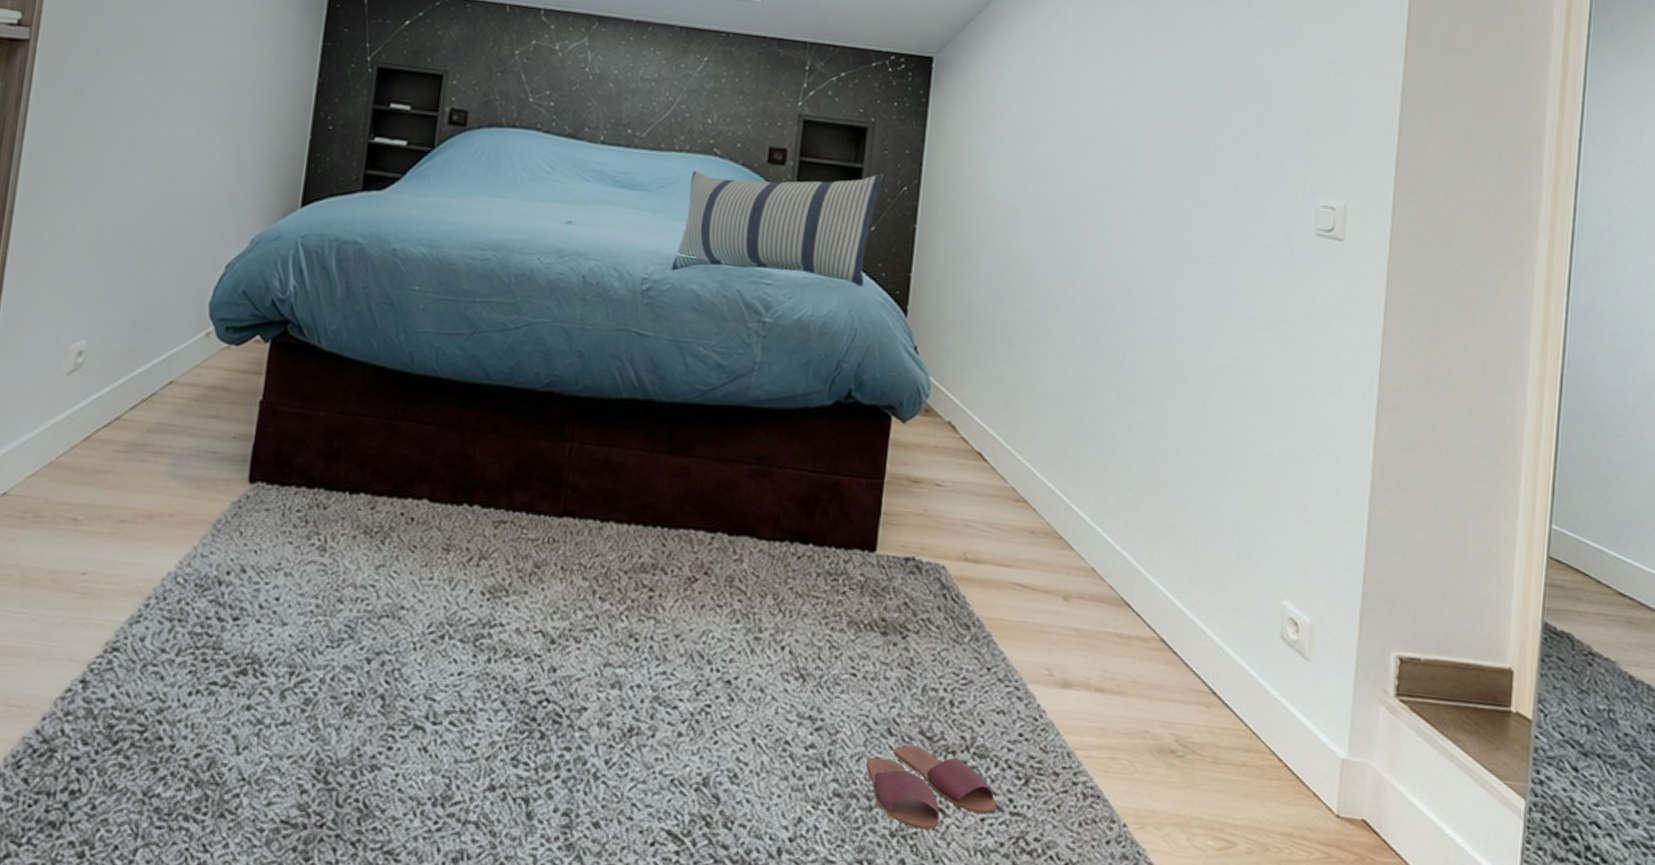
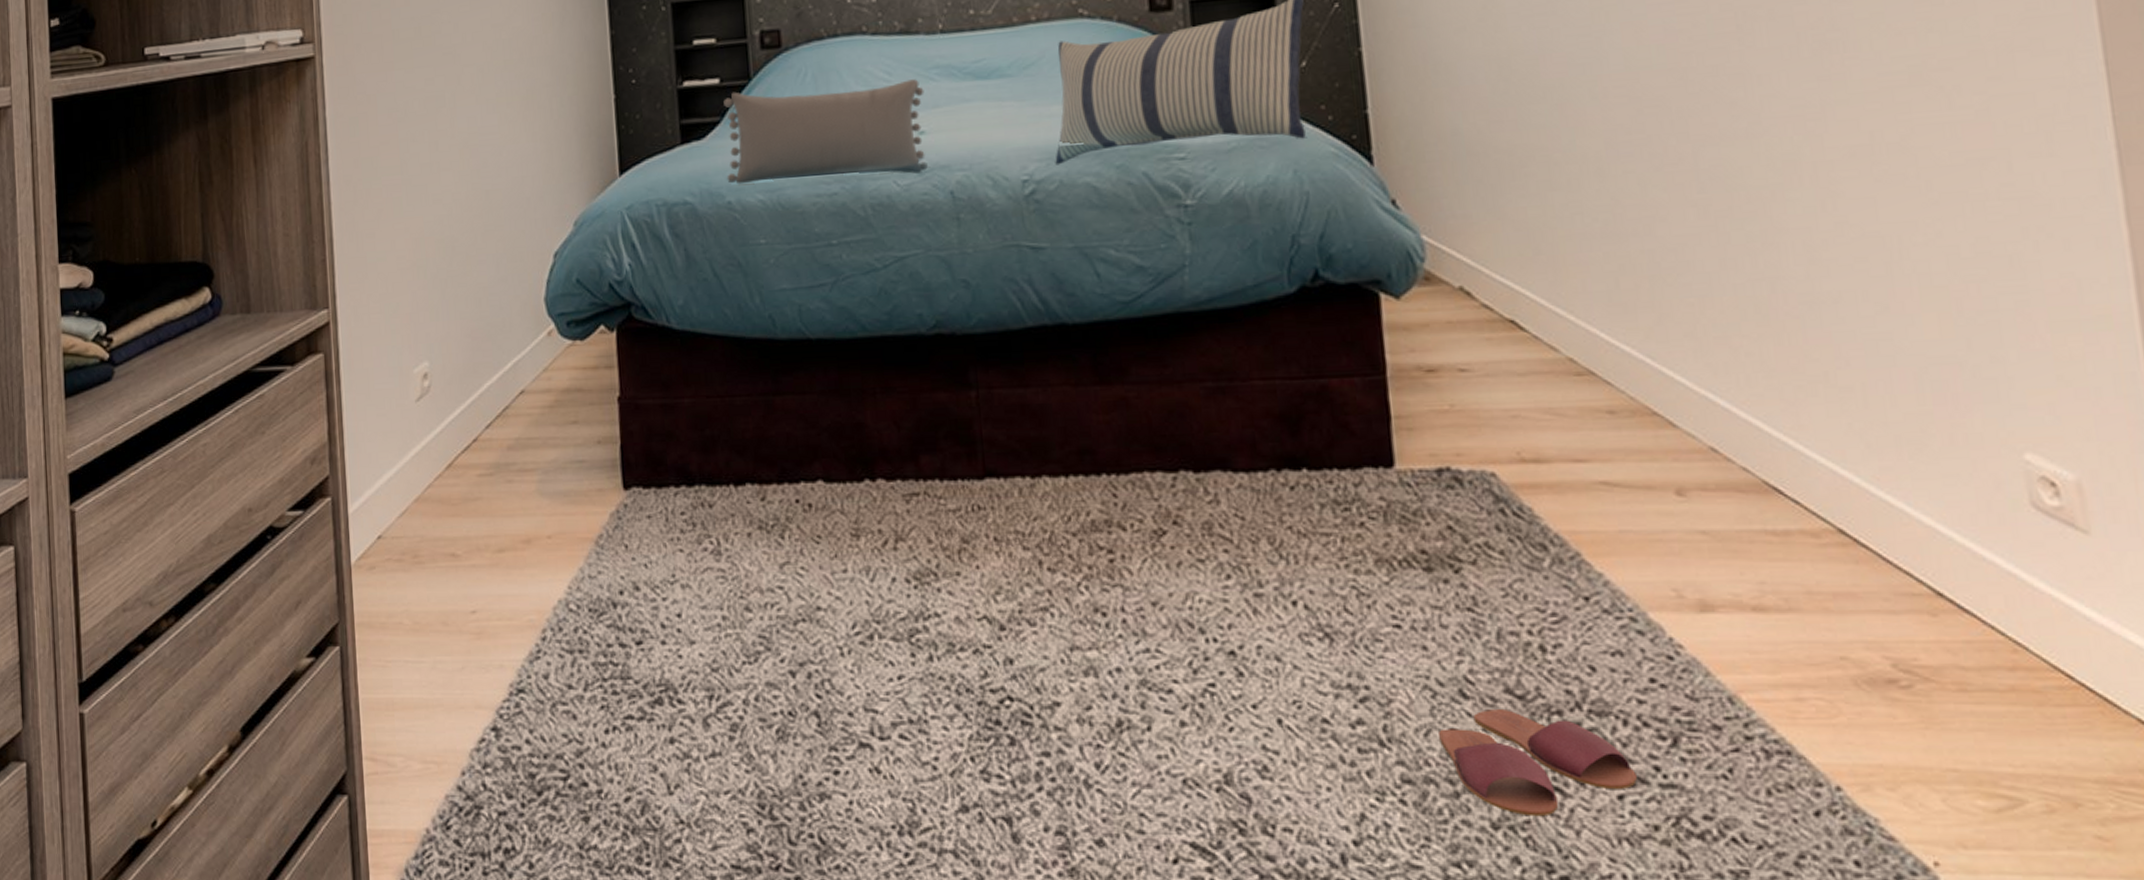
pillow: none [396,155,578,256] -> present [724,79,928,185]

